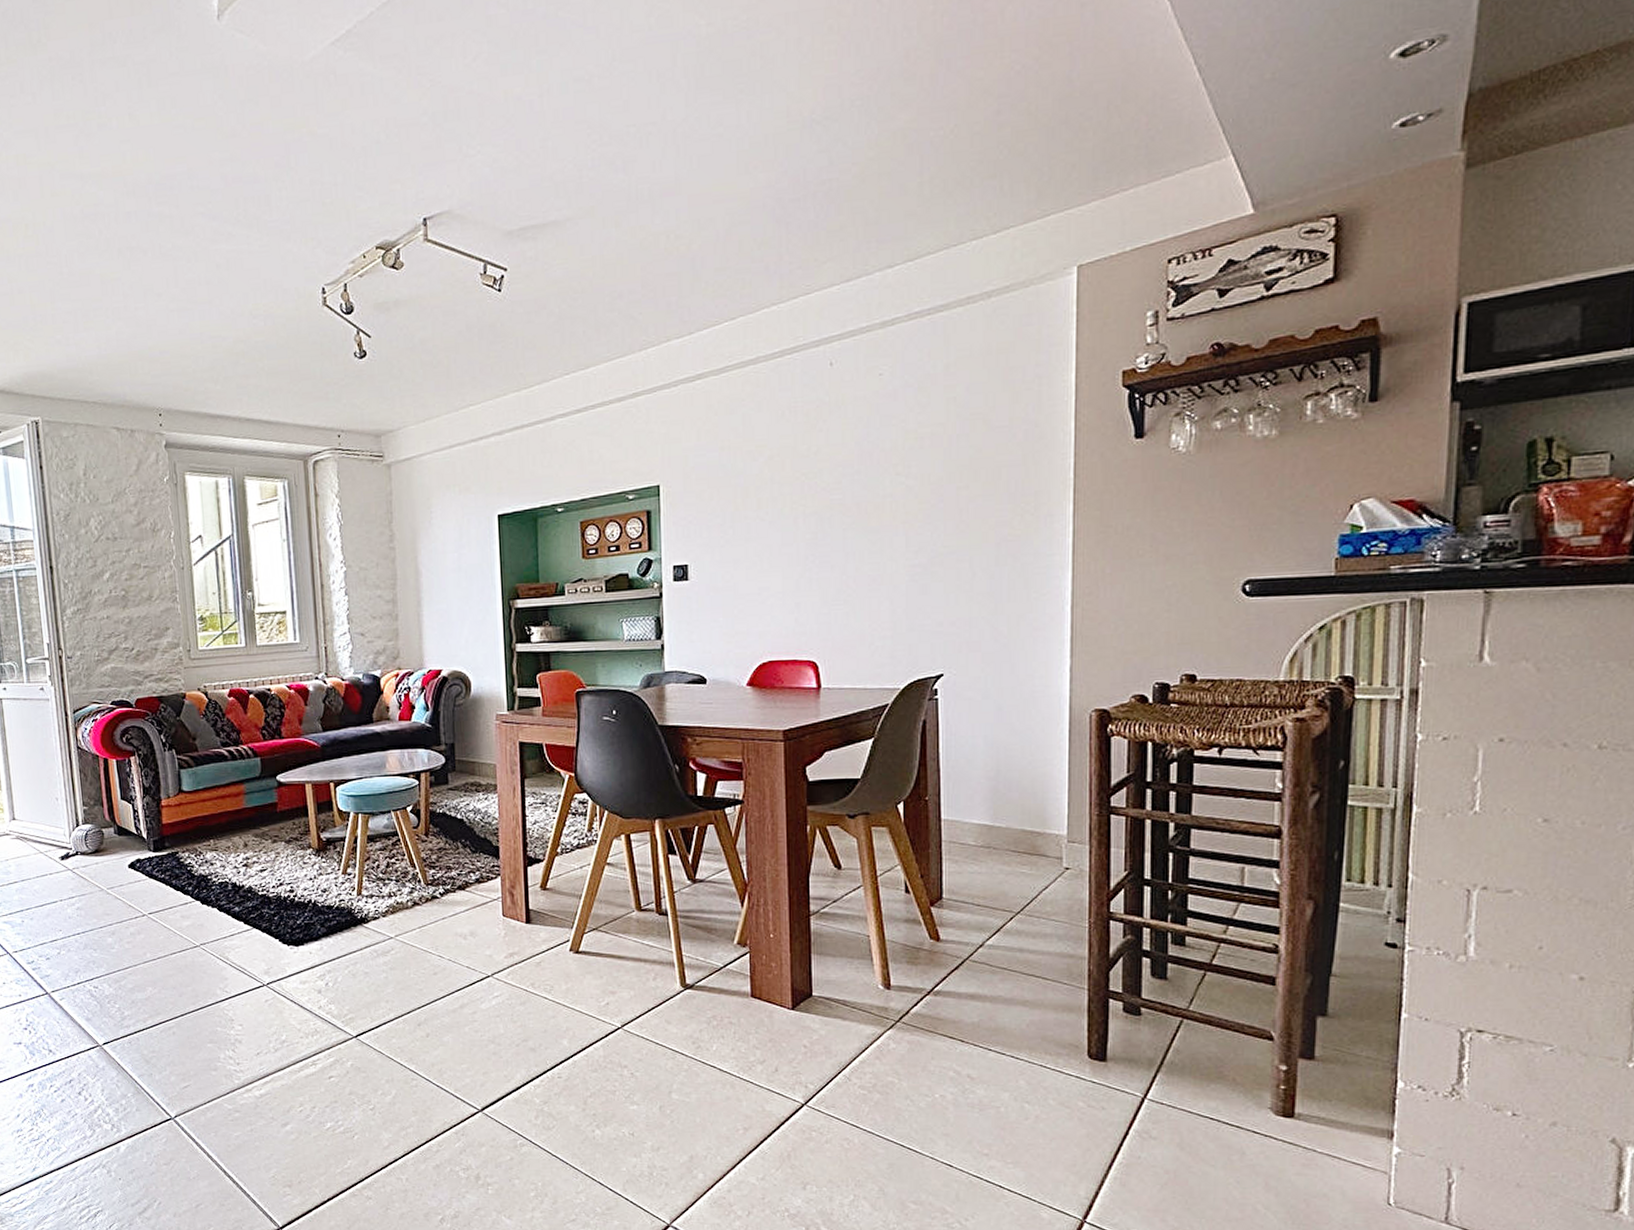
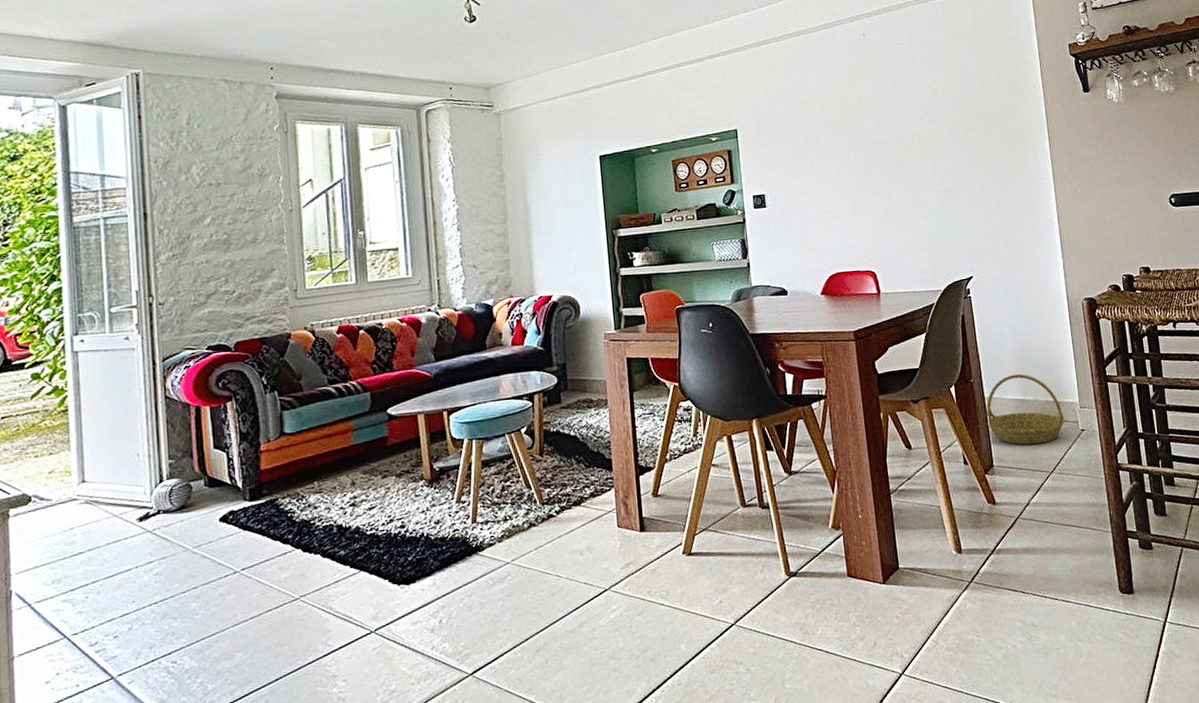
basket: none [940,795,1043,879] -> present [986,373,1064,445]

